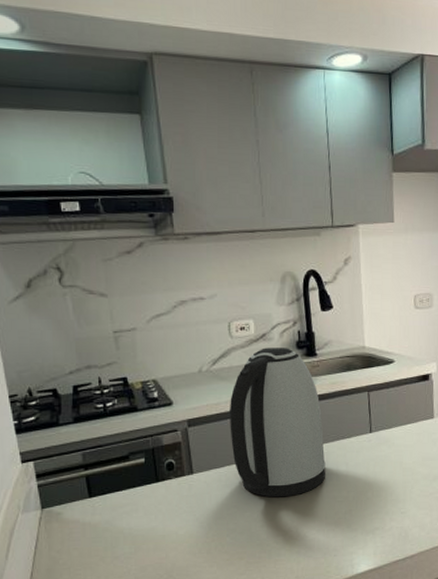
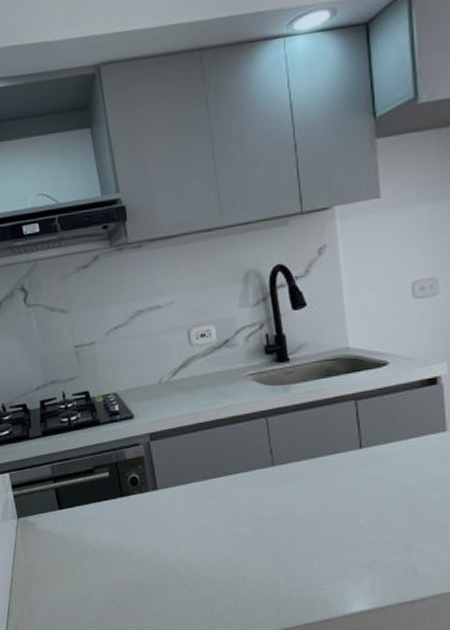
kettle: present [230,348,326,498] -> none [193,354,305,519]

